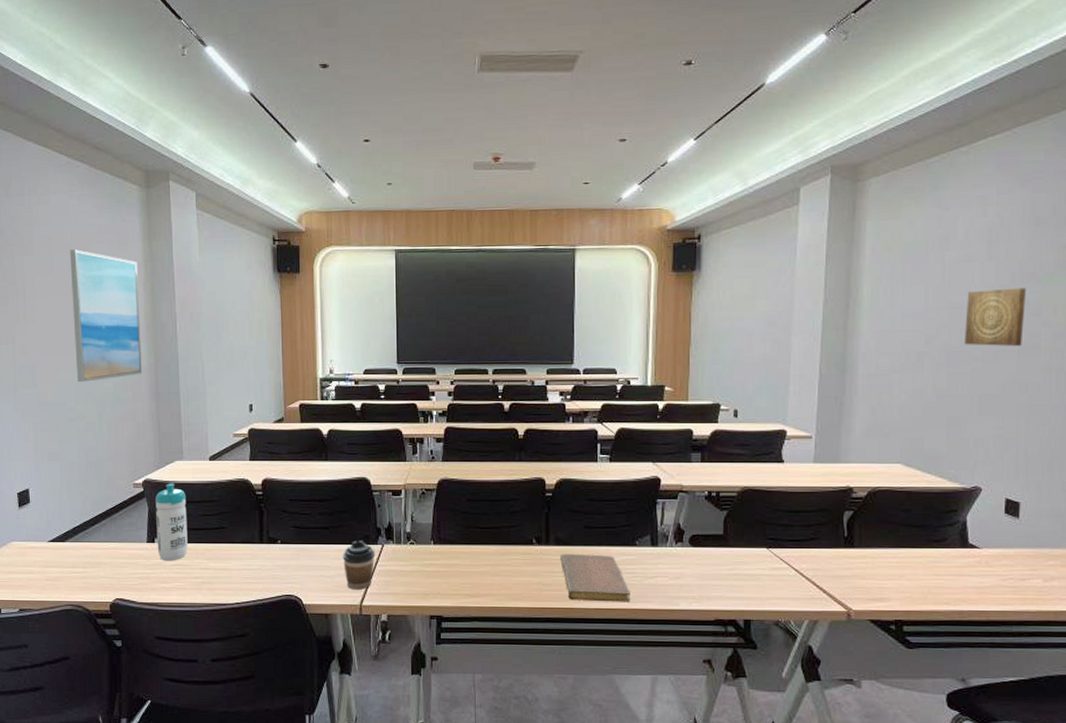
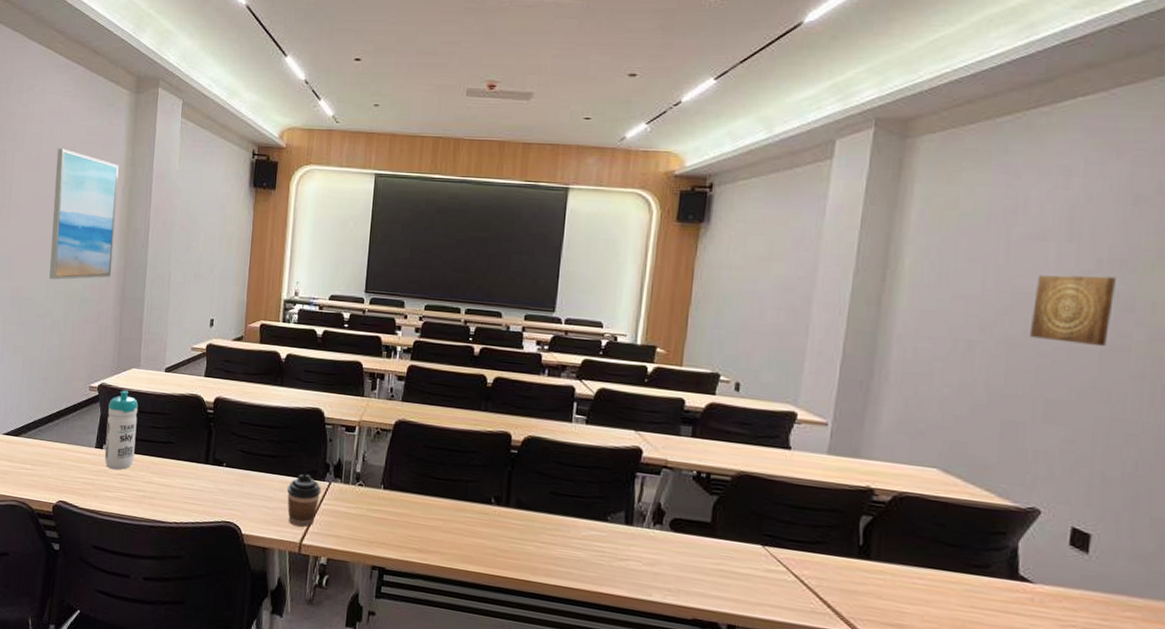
notebook: present [560,554,631,602] -> none [520,519,597,584]

